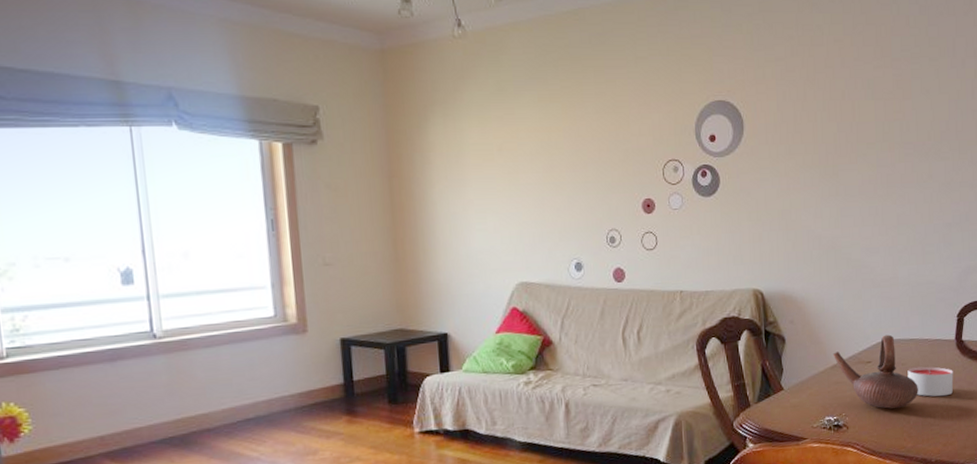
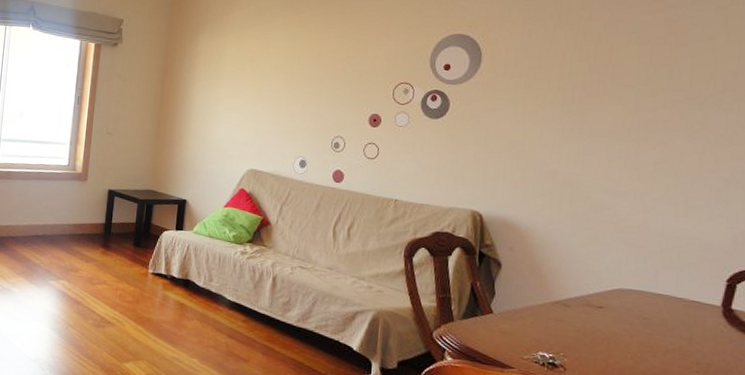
teapot: present [832,334,918,409] -> none [555,283,663,365]
candle: present [907,366,954,397] -> none [650,324,715,366]

